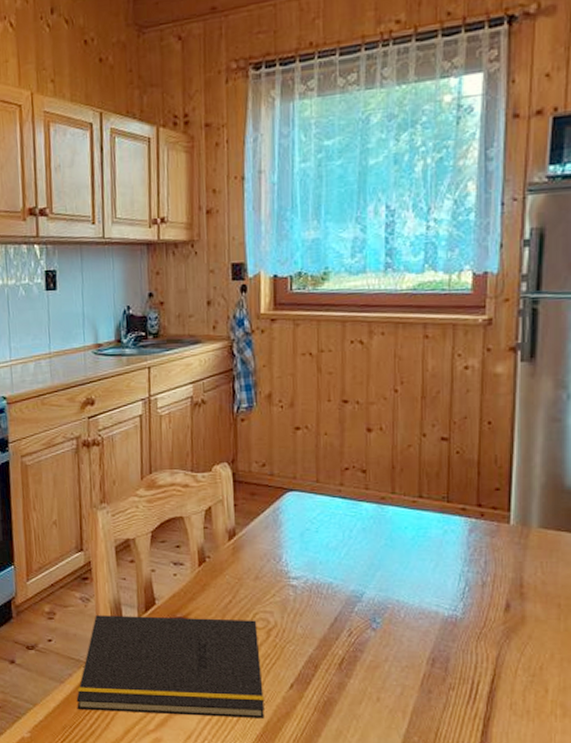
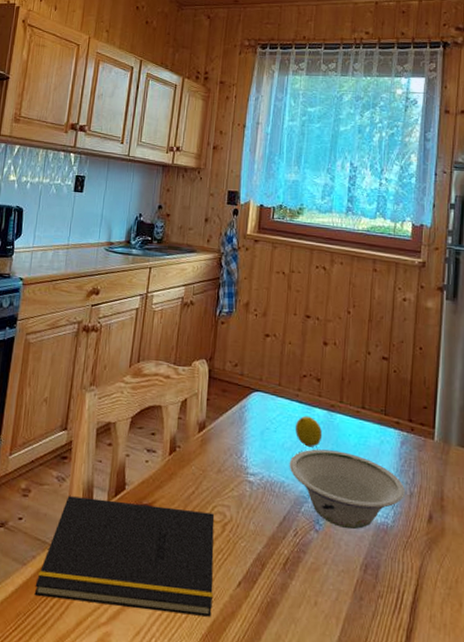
bowl: none [336,546,477,625] -> present [289,449,406,530]
fruit: none [341,512,373,544] -> present [295,416,323,447]

